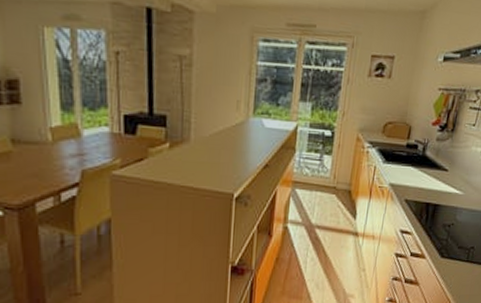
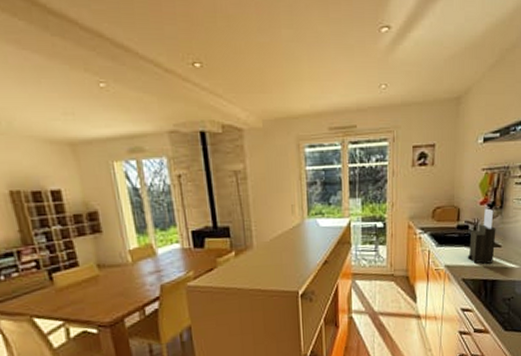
knife block: none [412,129,445,187] -> present [467,208,496,264]

